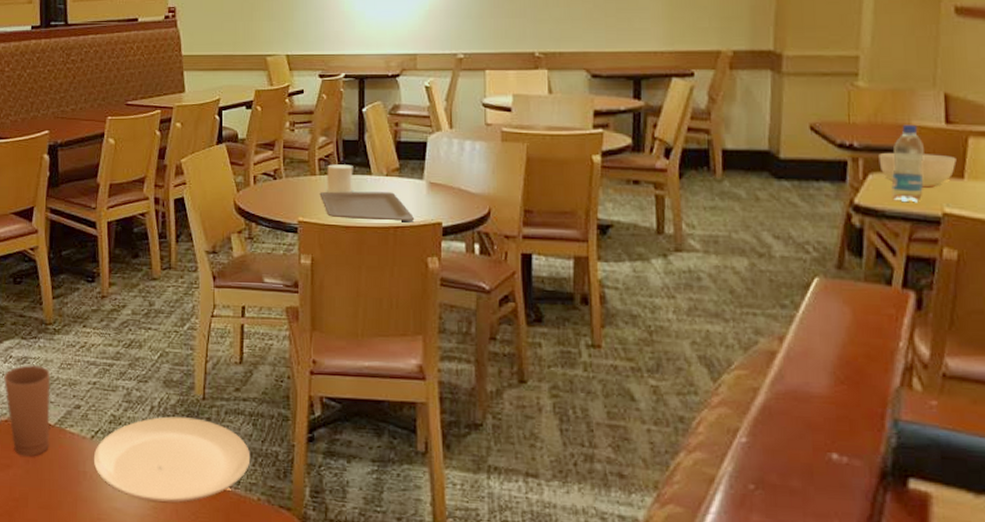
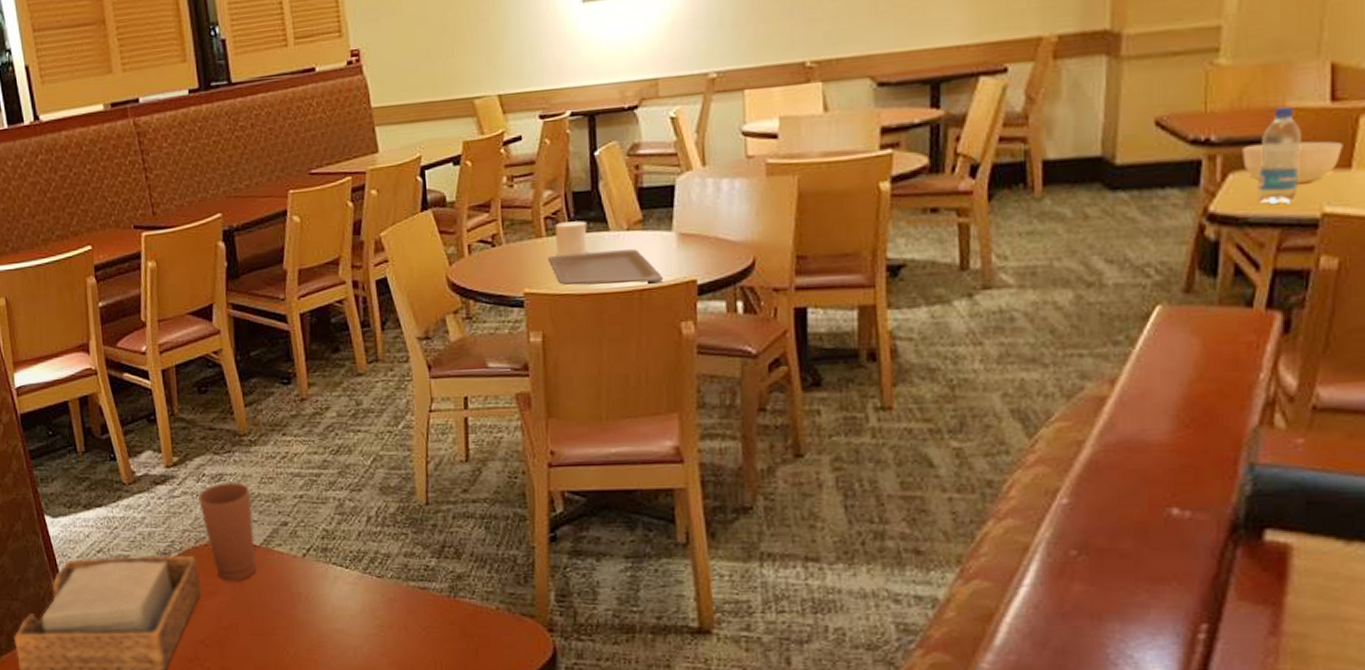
plate: present [93,416,251,503] -> none [307,526,486,620]

